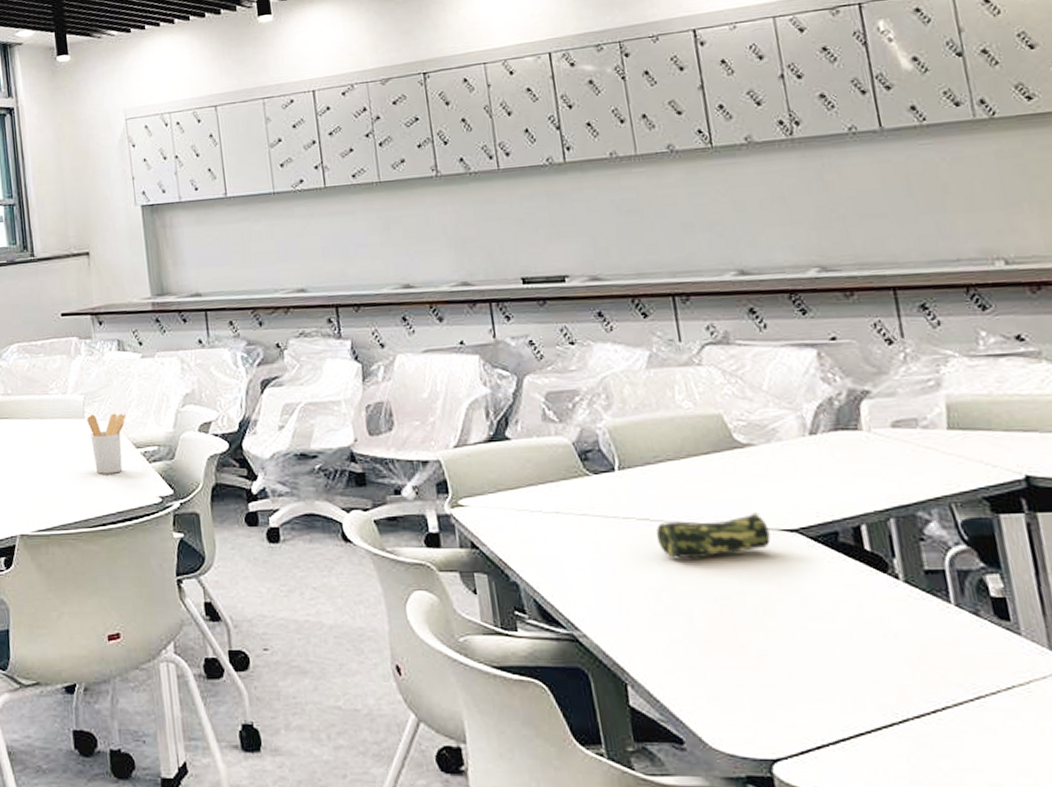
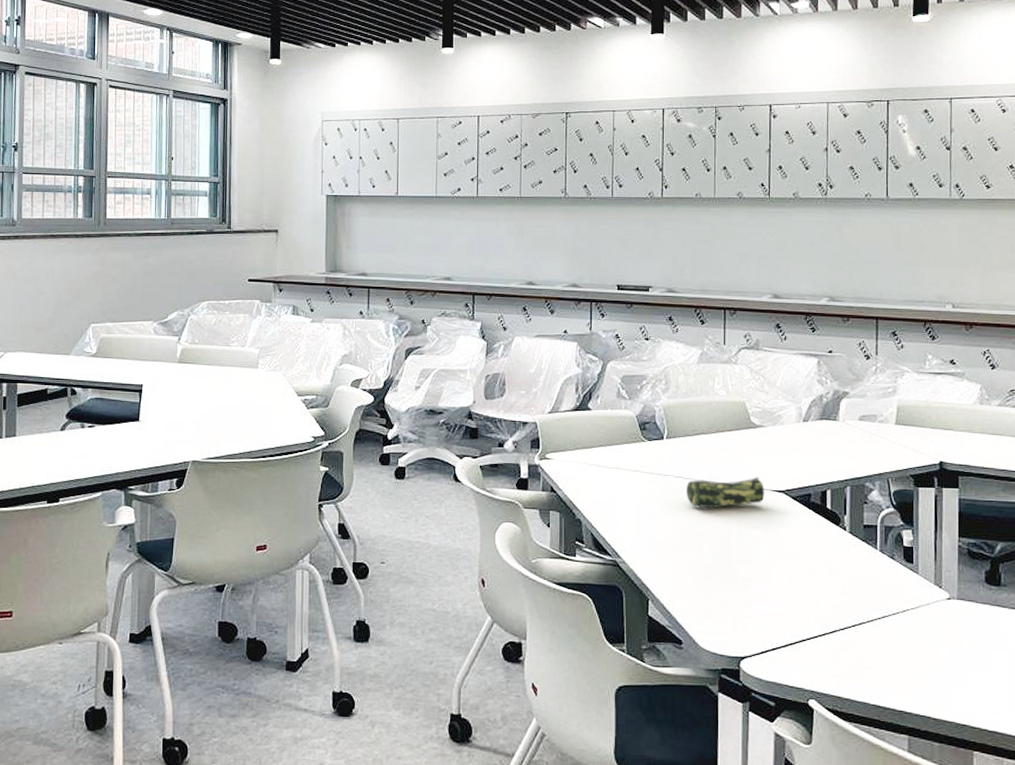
utensil holder: present [87,413,126,474] -> none [260,365,293,416]

